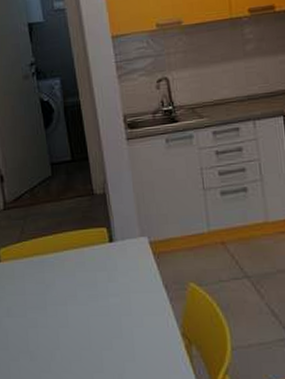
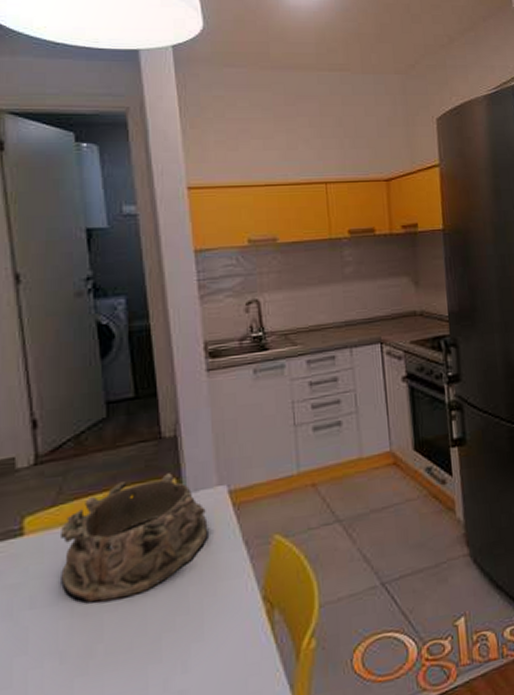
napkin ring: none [25,223,134,319] -> present [61,473,208,602]

